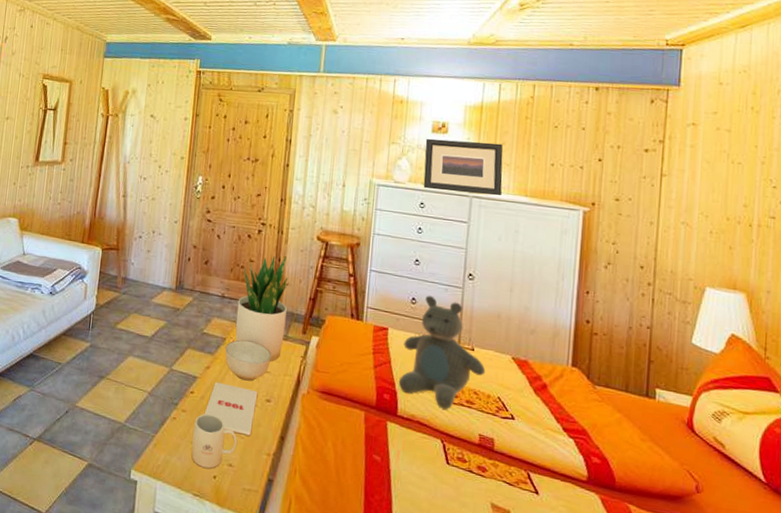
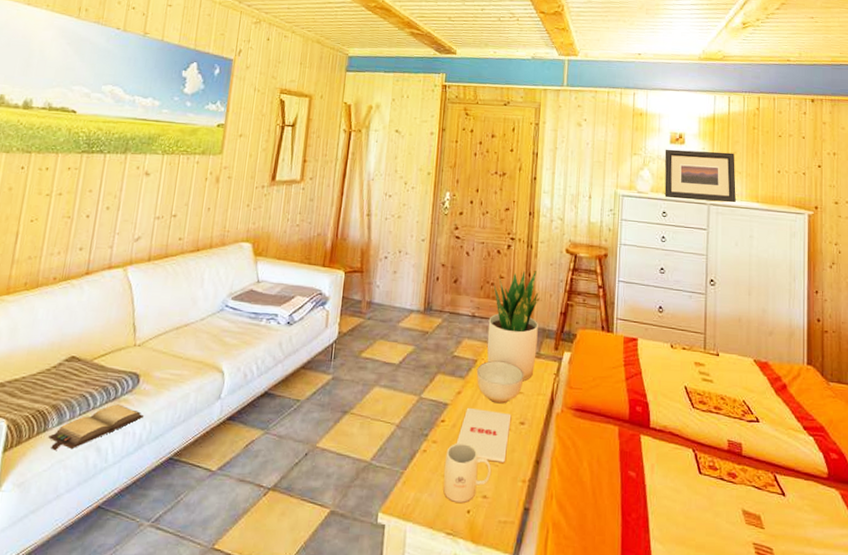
teddy bear: present [399,295,486,410] -> none [650,303,731,417]

